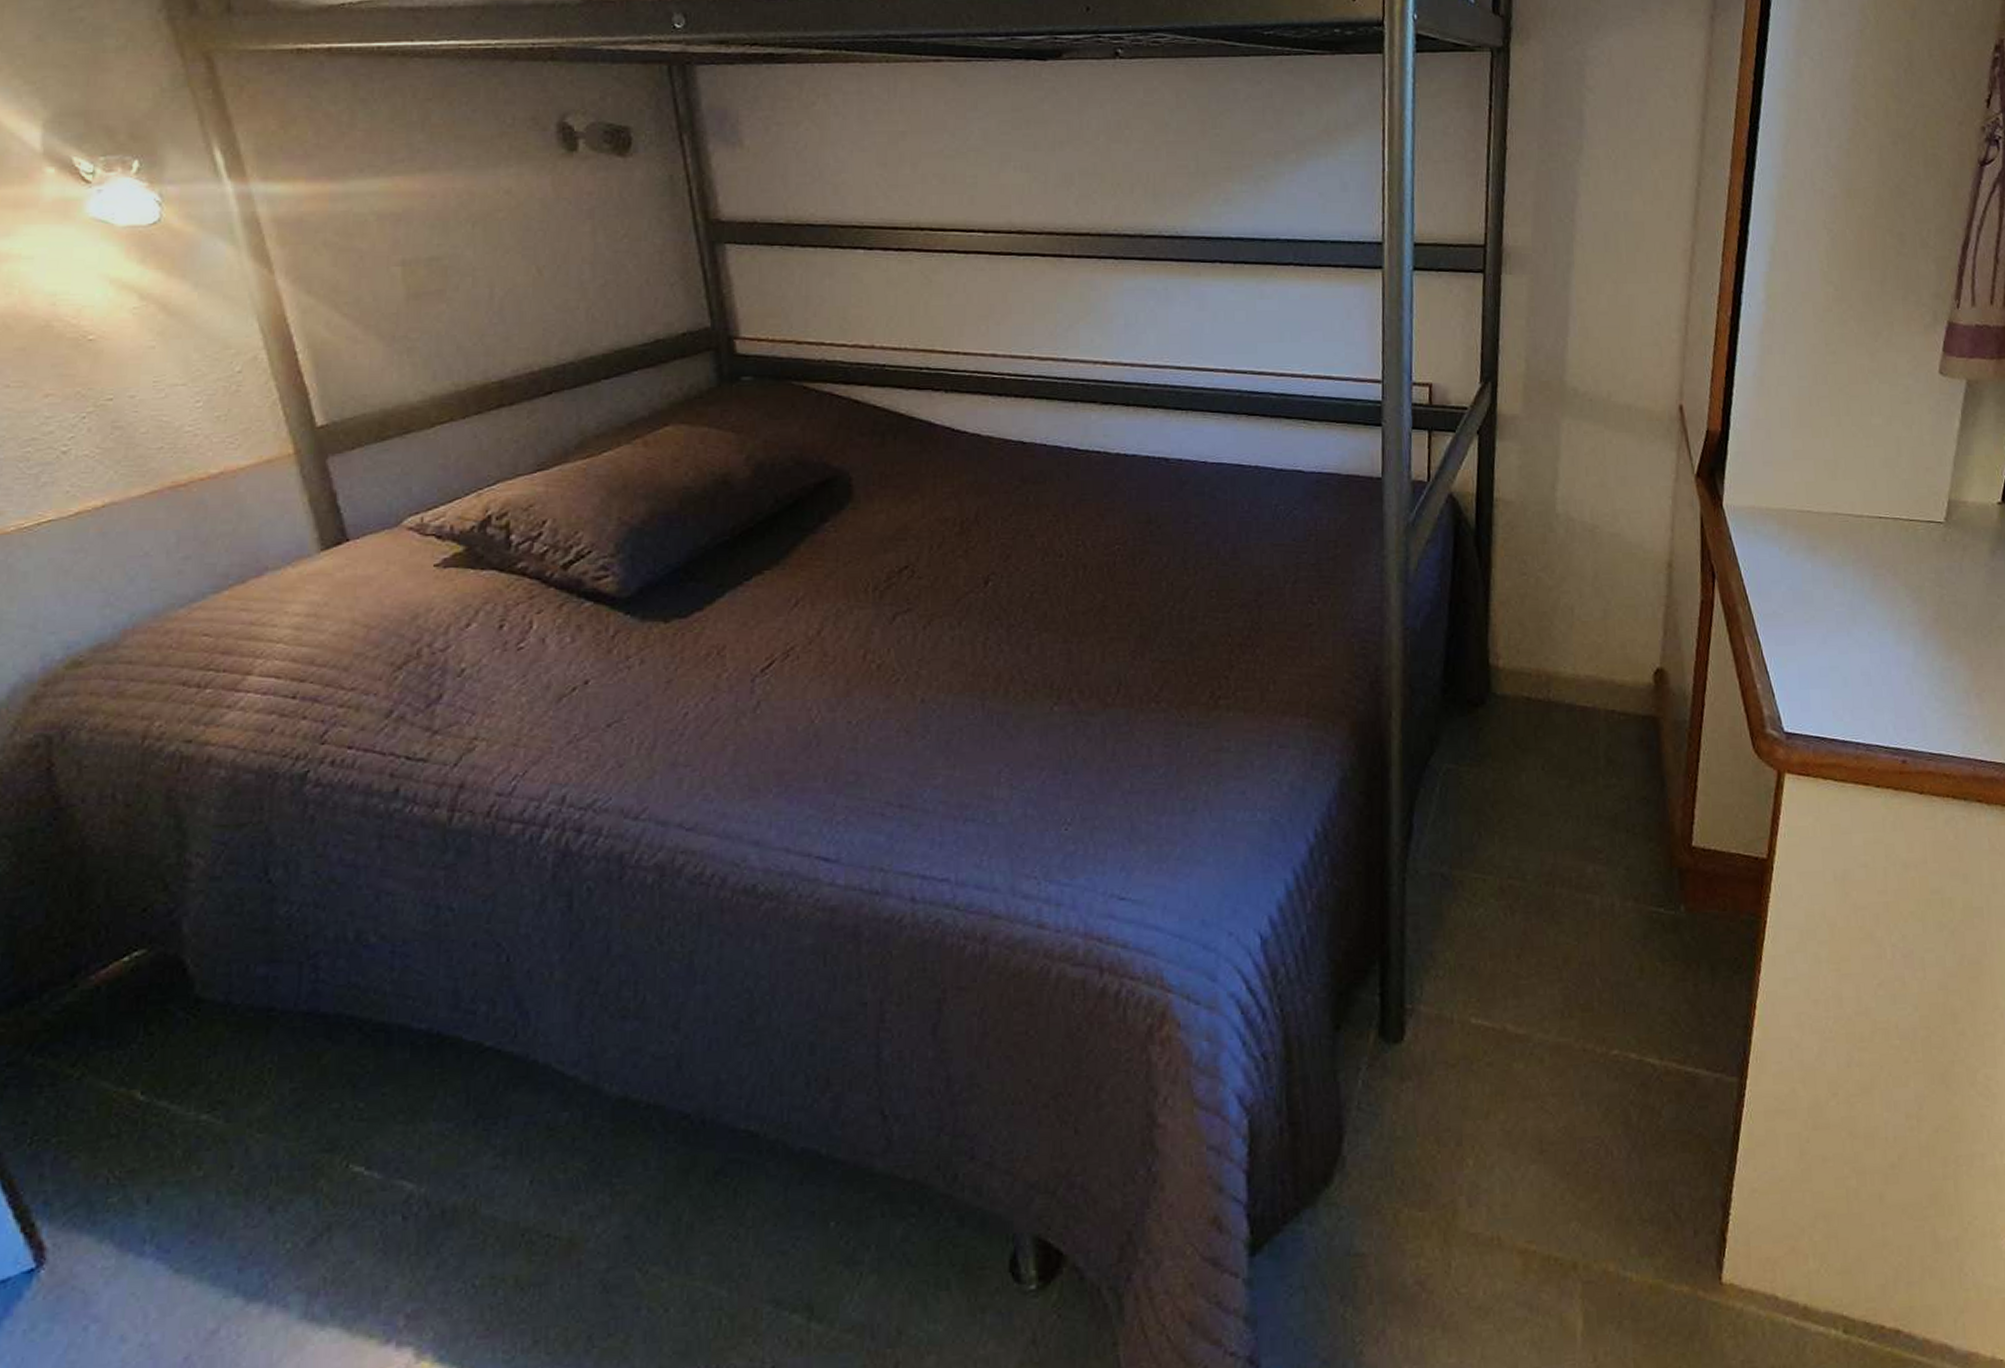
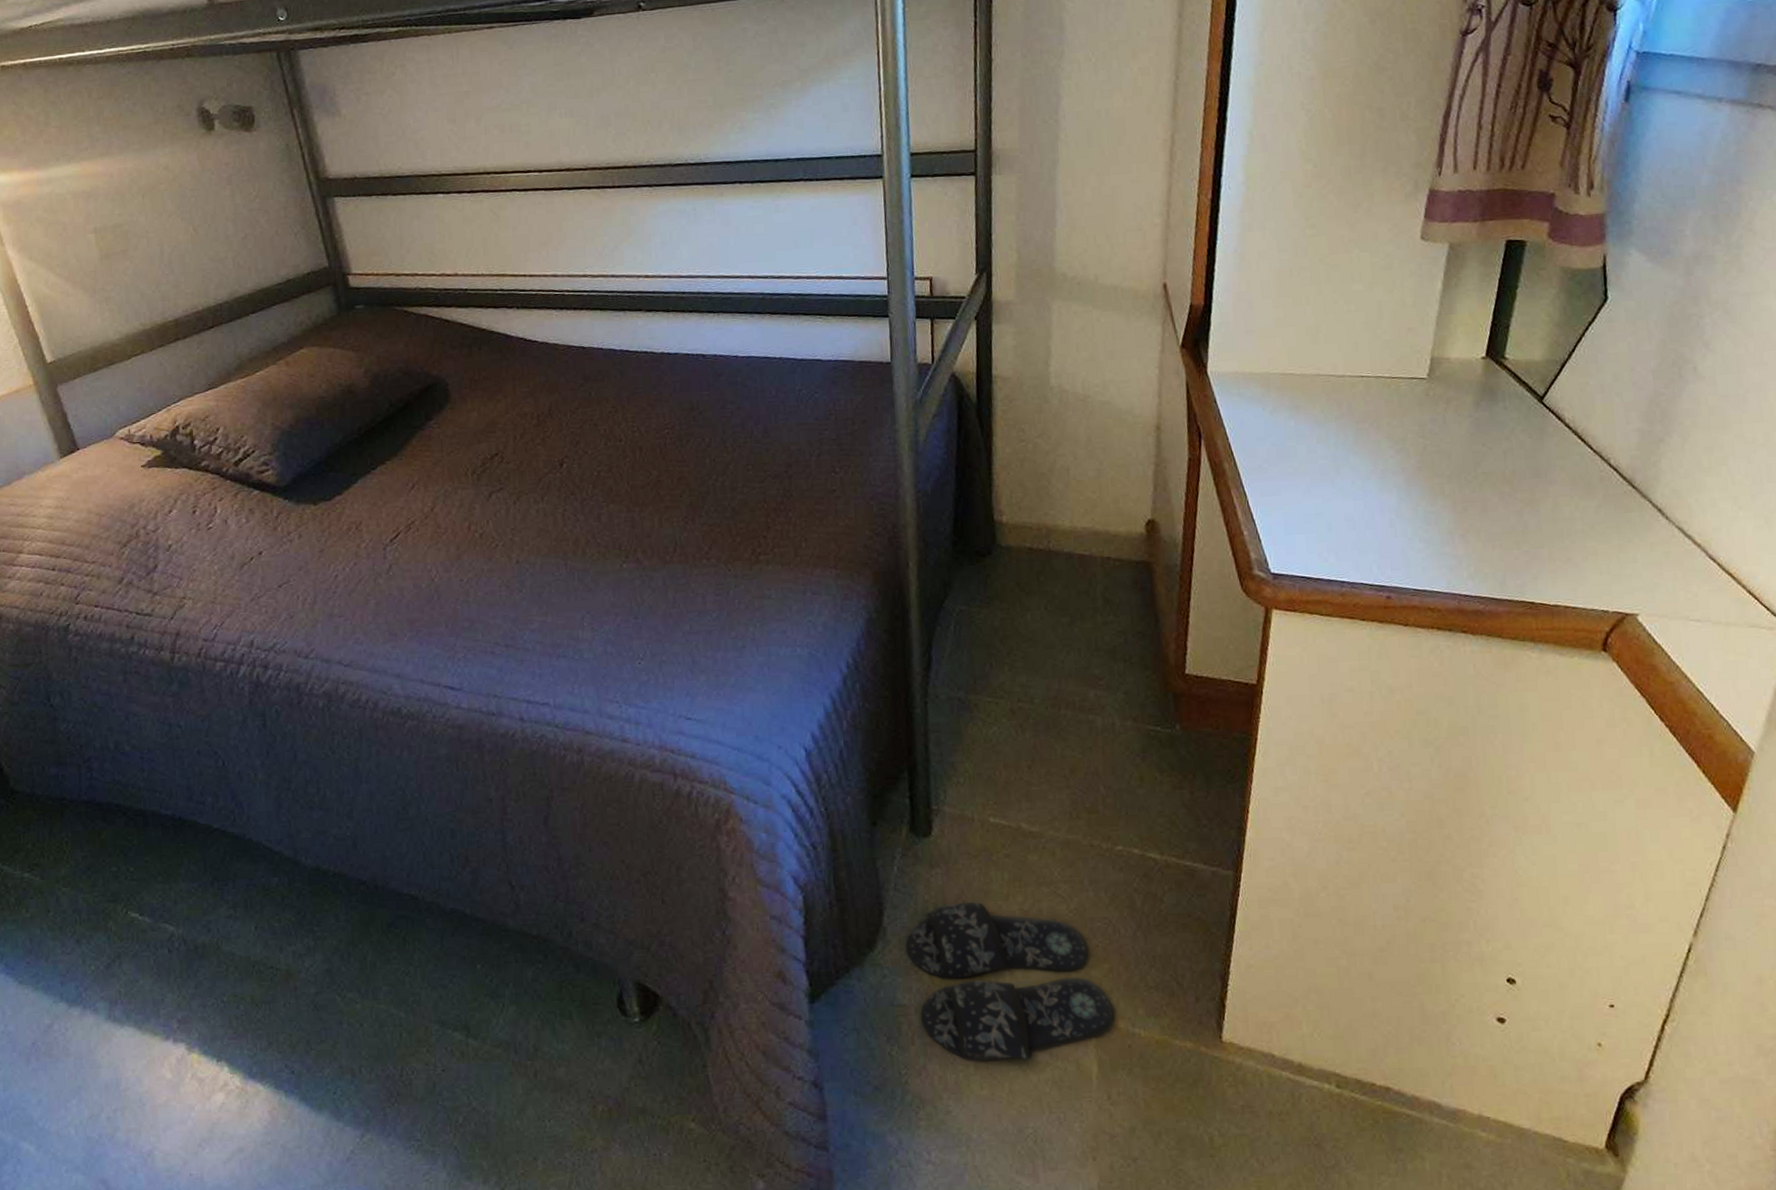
slippers: none [1367,1121,1604,1322] -> present [906,901,1115,1062]

